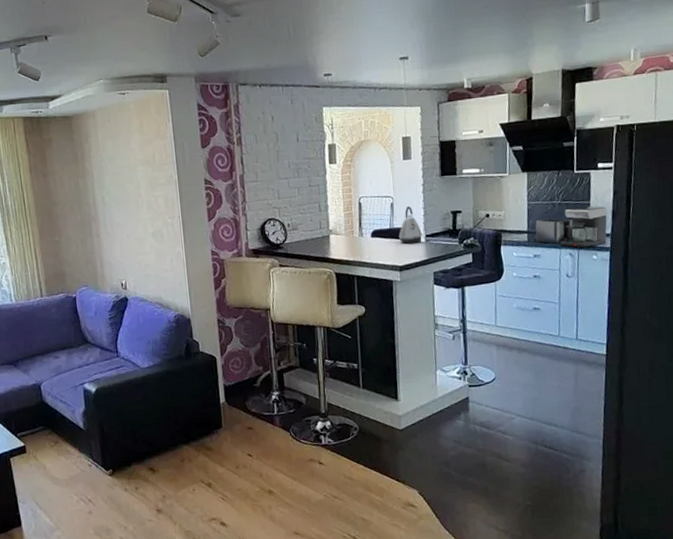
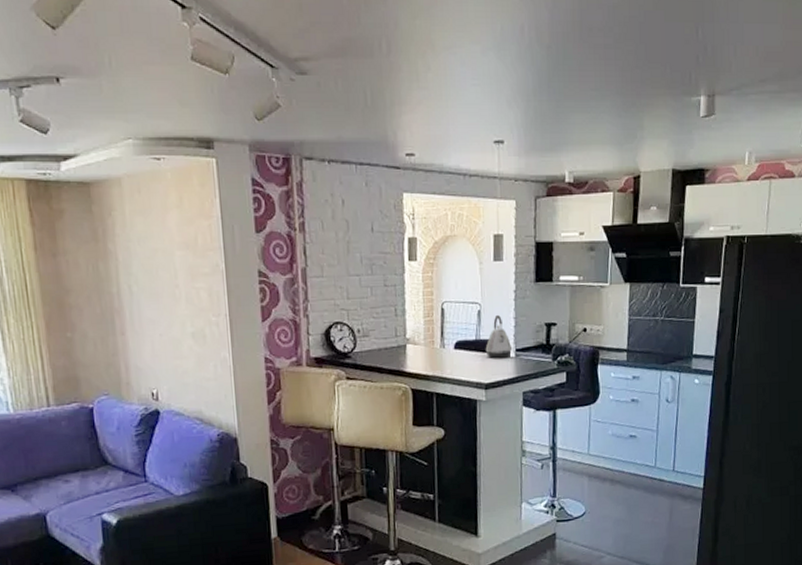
toaster: present [535,217,573,245] -> none [635,335,676,366]
coffee maker: present [560,205,608,248] -> none [661,324,713,371]

